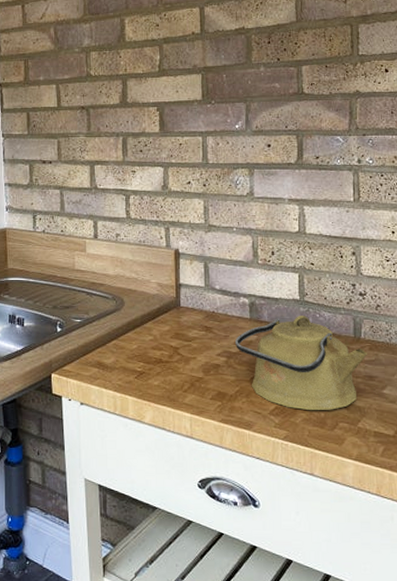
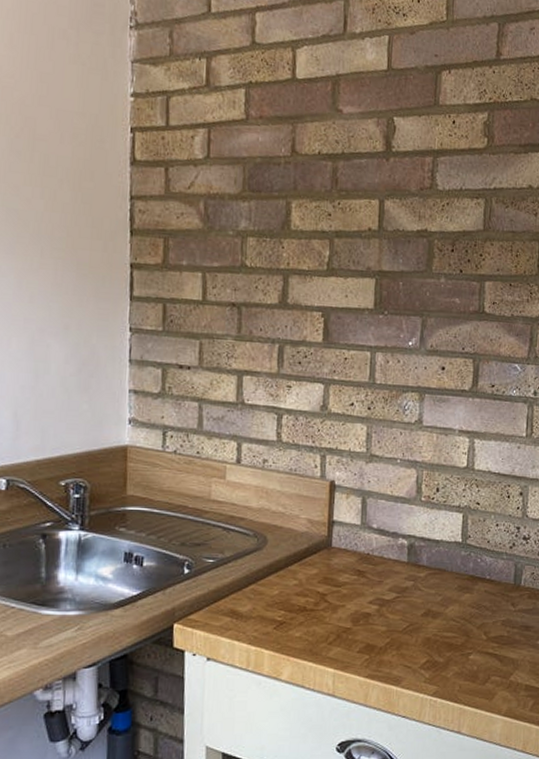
kettle: present [235,315,367,411] -> none [390,559,526,664]

